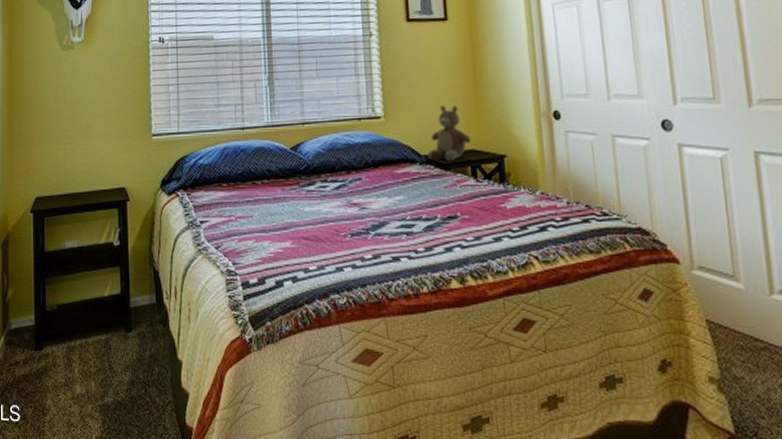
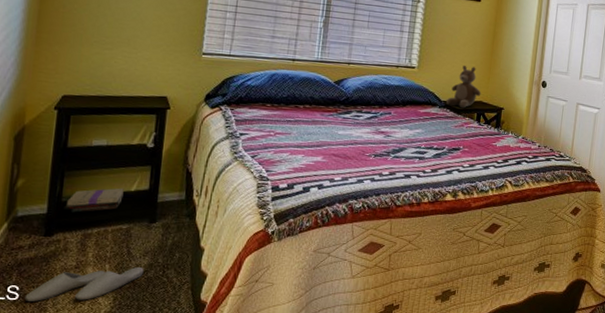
slippers: none [25,384,127,425] -> present [24,267,144,303]
books: none [48,293,98,323] -> present [63,188,124,213]

